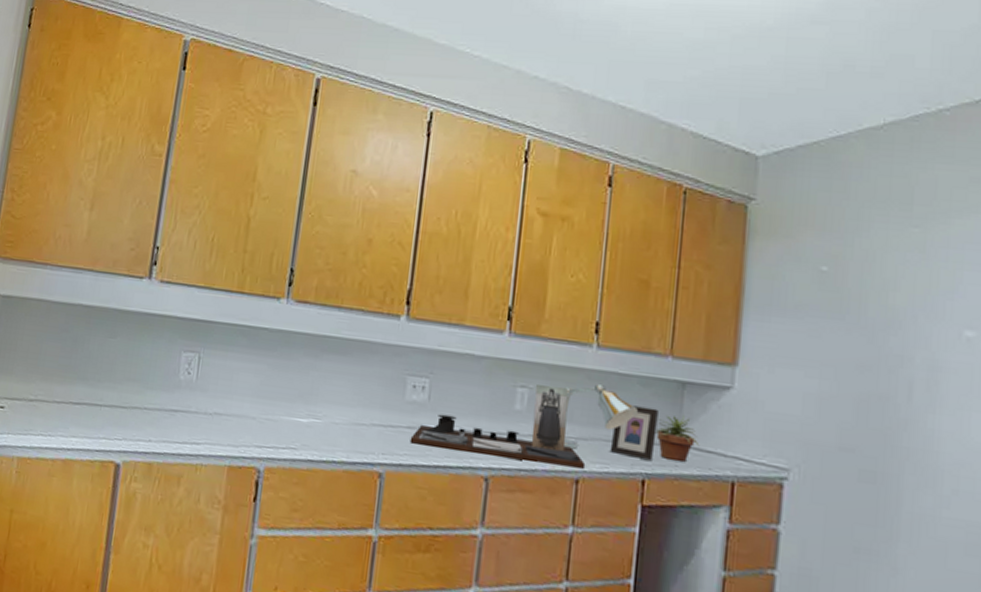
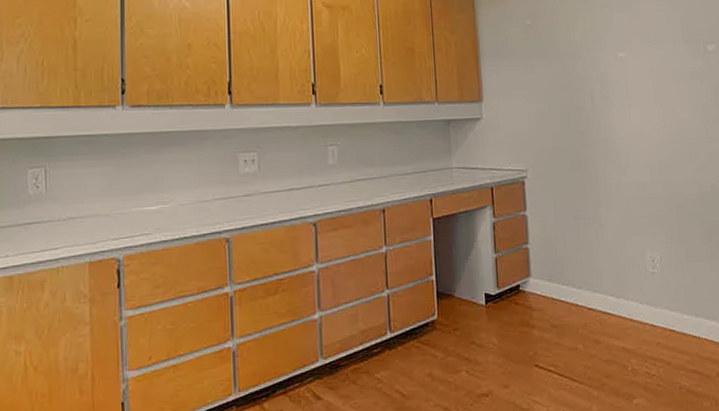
desk organizer: present [409,385,586,470] -> none [248,140,388,208]
desk lamp: present [564,384,638,449] -> none [365,133,419,187]
picture frame: present [610,405,658,460] -> none [404,143,435,184]
potted plant: present [655,415,700,462] -> none [434,145,466,180]

